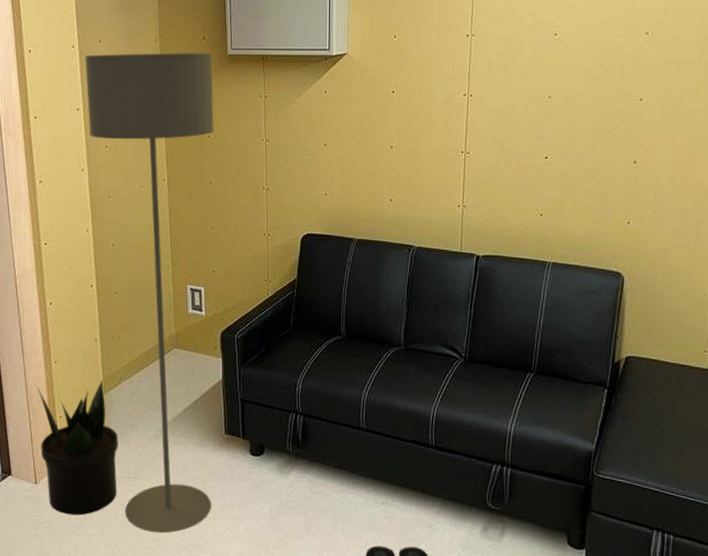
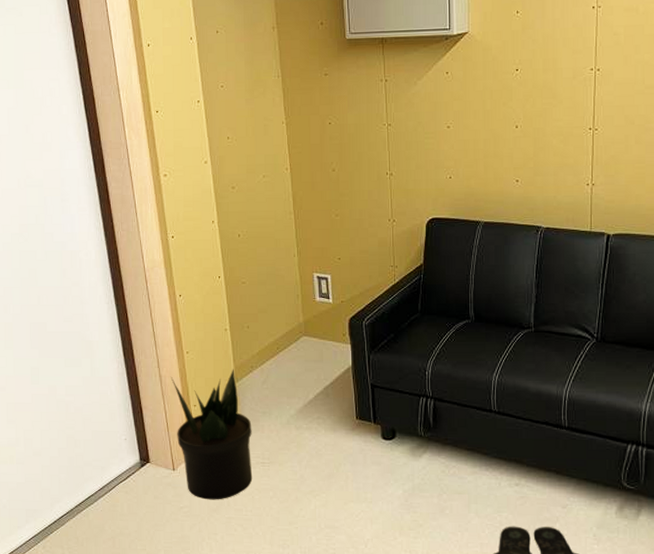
floor lamp: present [85,53,214,533] -> none [203,38,345,517]

